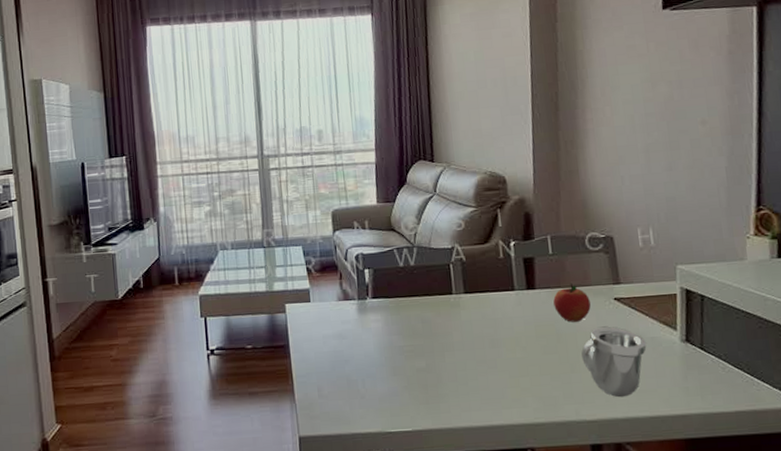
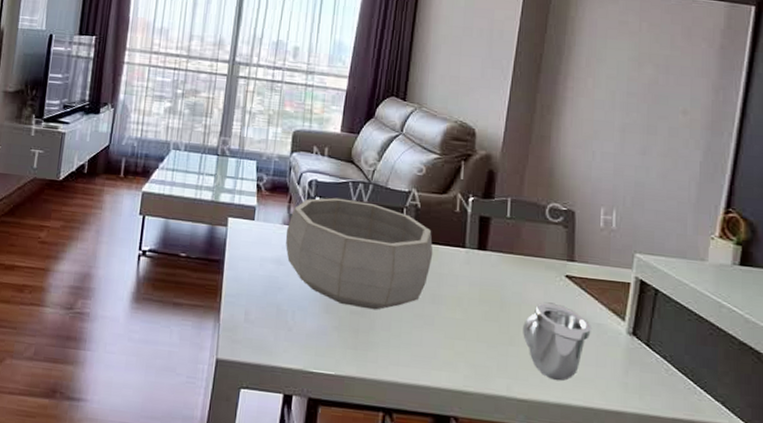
decorative bowl: none [342,265,486,365] -> present [285,197,433,310]
apple: present [553,283,591,322] -> none [503,251,541,293]

